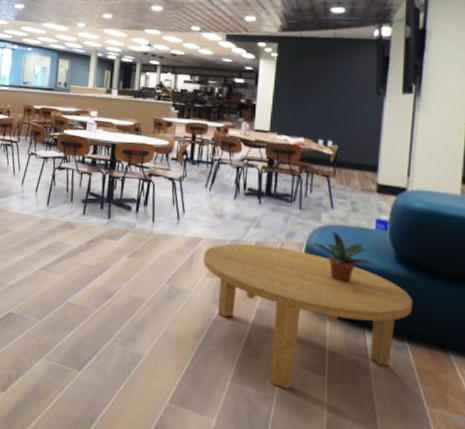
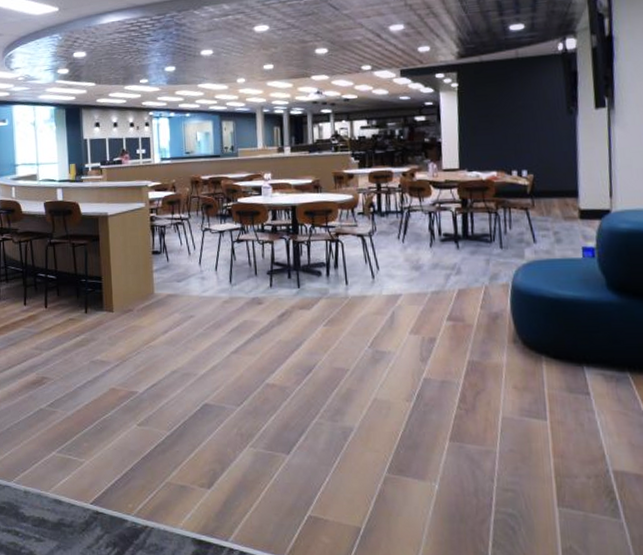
coffee table: present [203,243,413,390] -> none [405,292,630,440]
potted plant: present [314,230,378,283] -> none [520,266,589,319]

